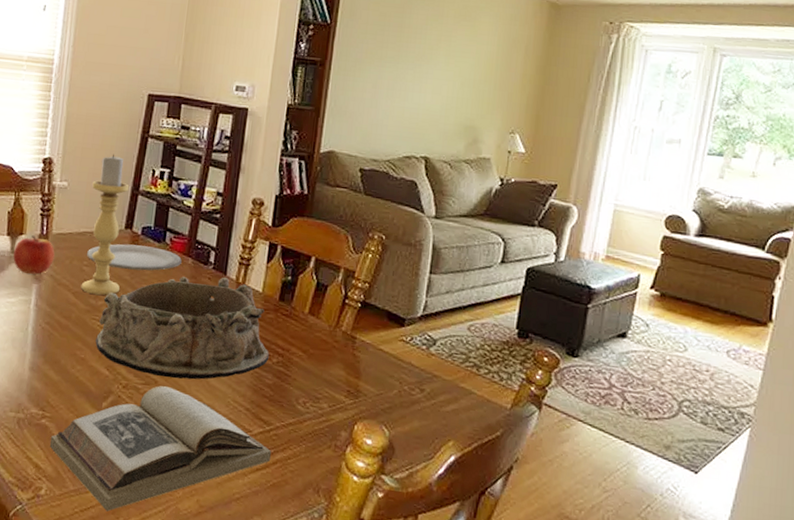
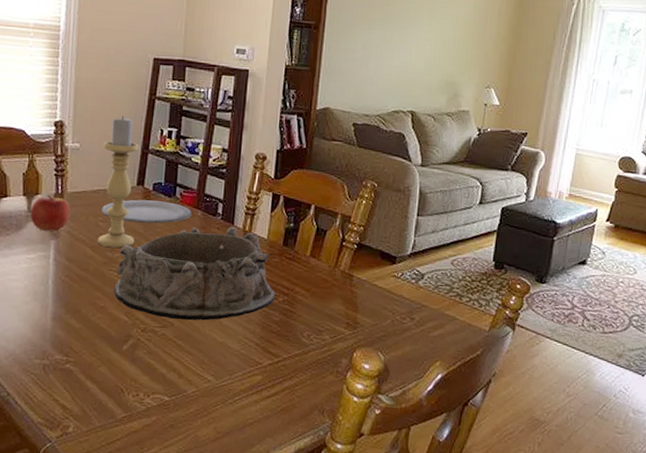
book: present [49,386,272,512] -> none [74,328,281,443]

